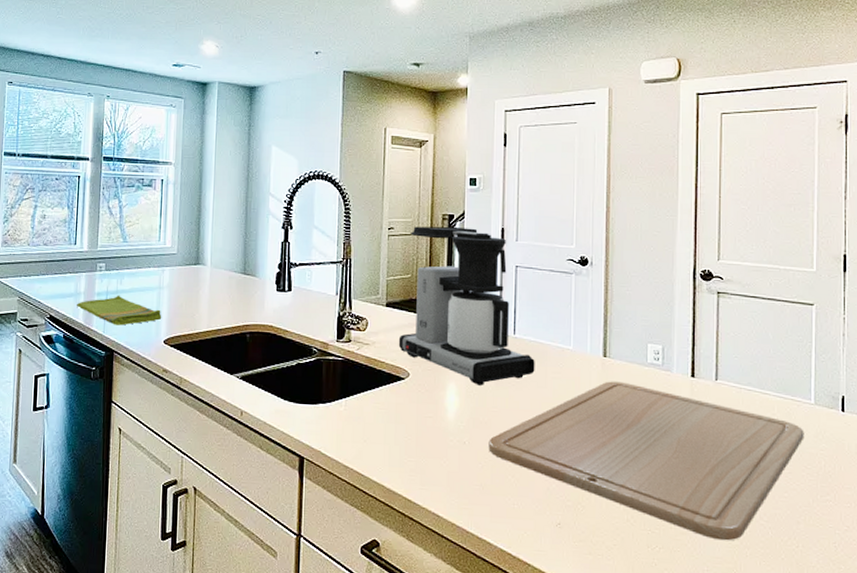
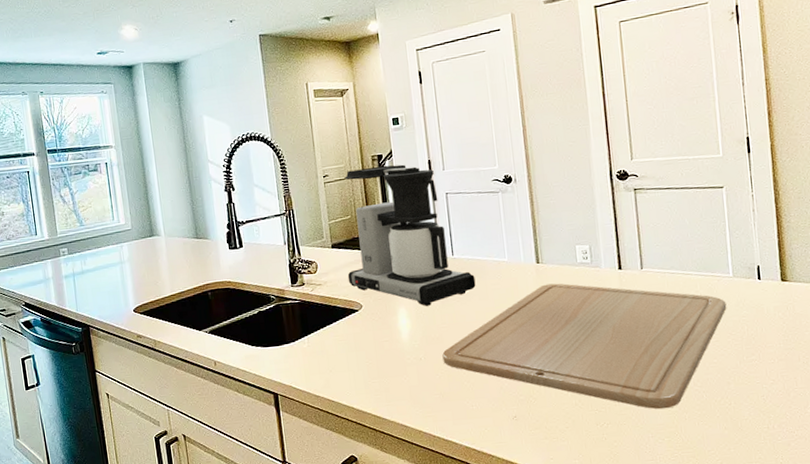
dish towel: present [77,295,162,326] -> none [48,274,128,303]

